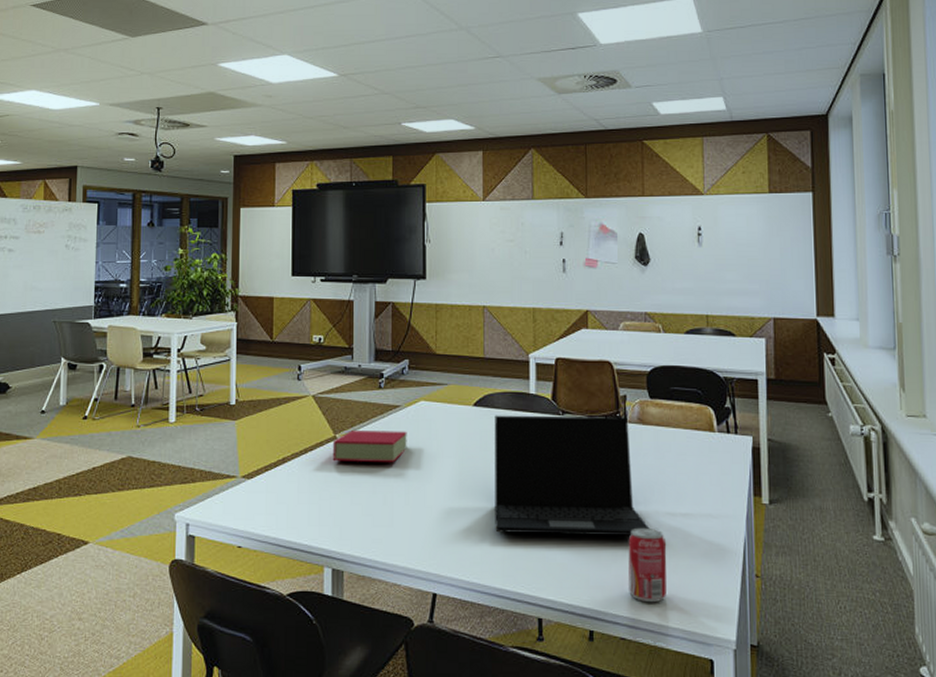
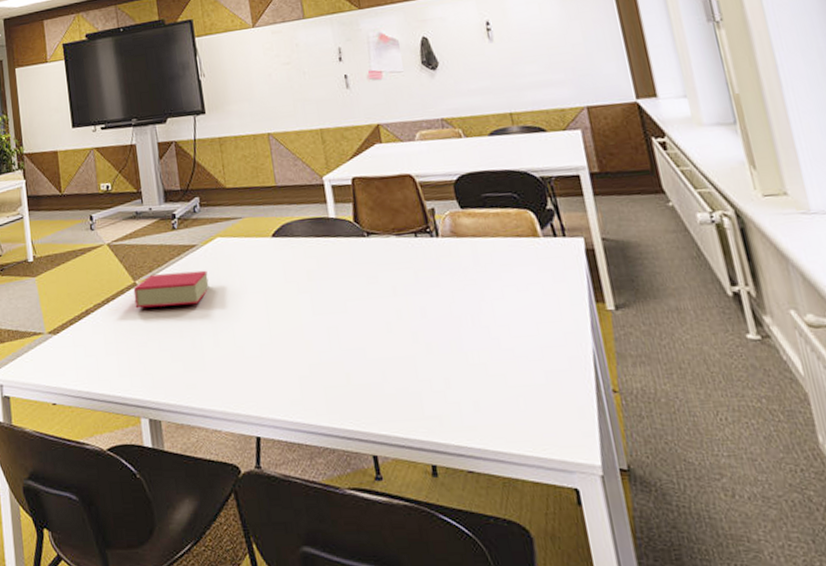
laptop: present [494,415,650,537] -> none [295,231,482,367]
beverage can: present [628,527,667,602] -> none [459,348,513,429]

